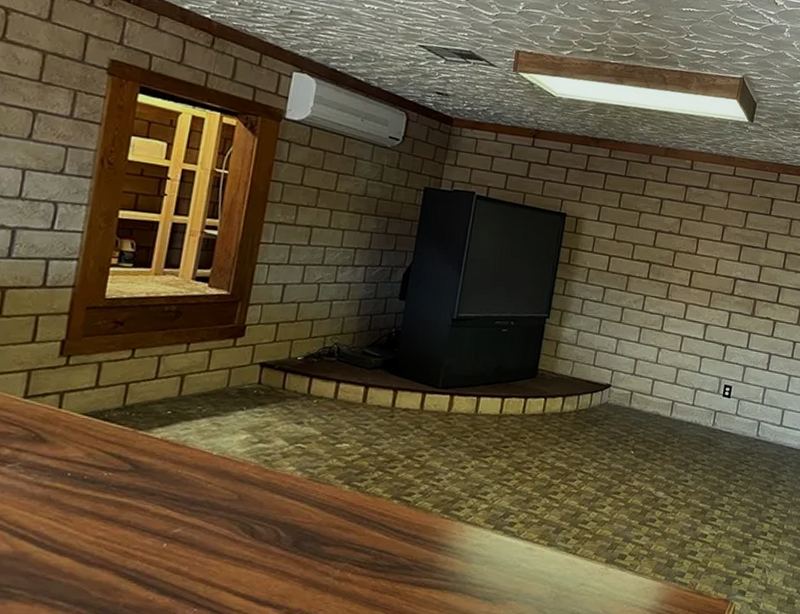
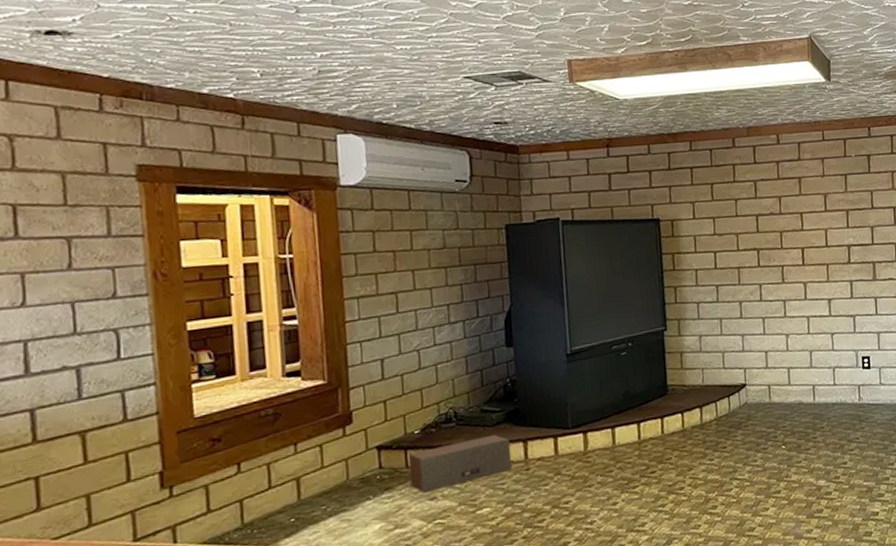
speaker: none [282,376,382,416] -> present [408,435,512,493]

